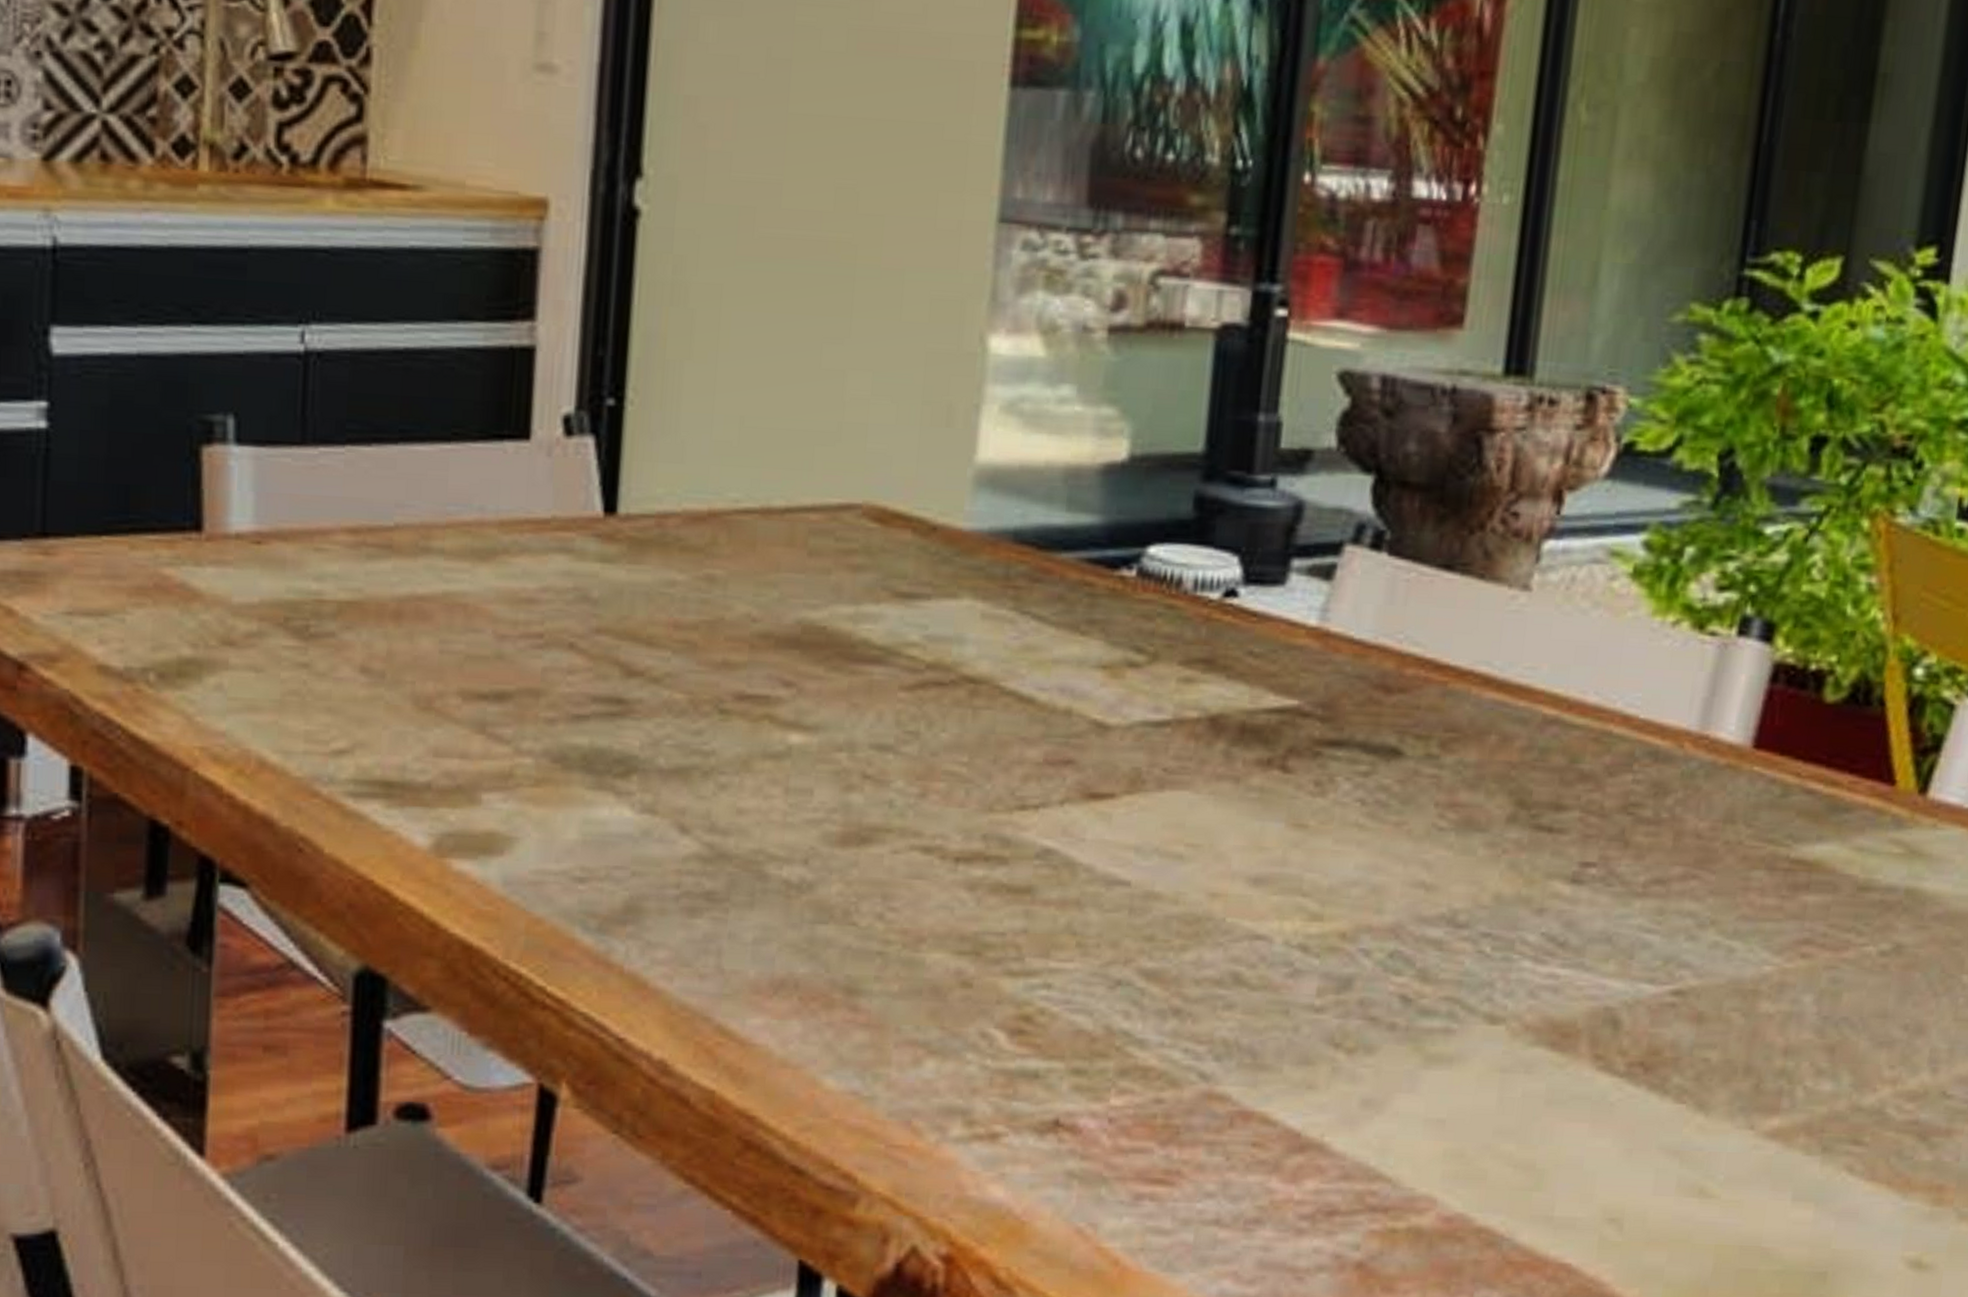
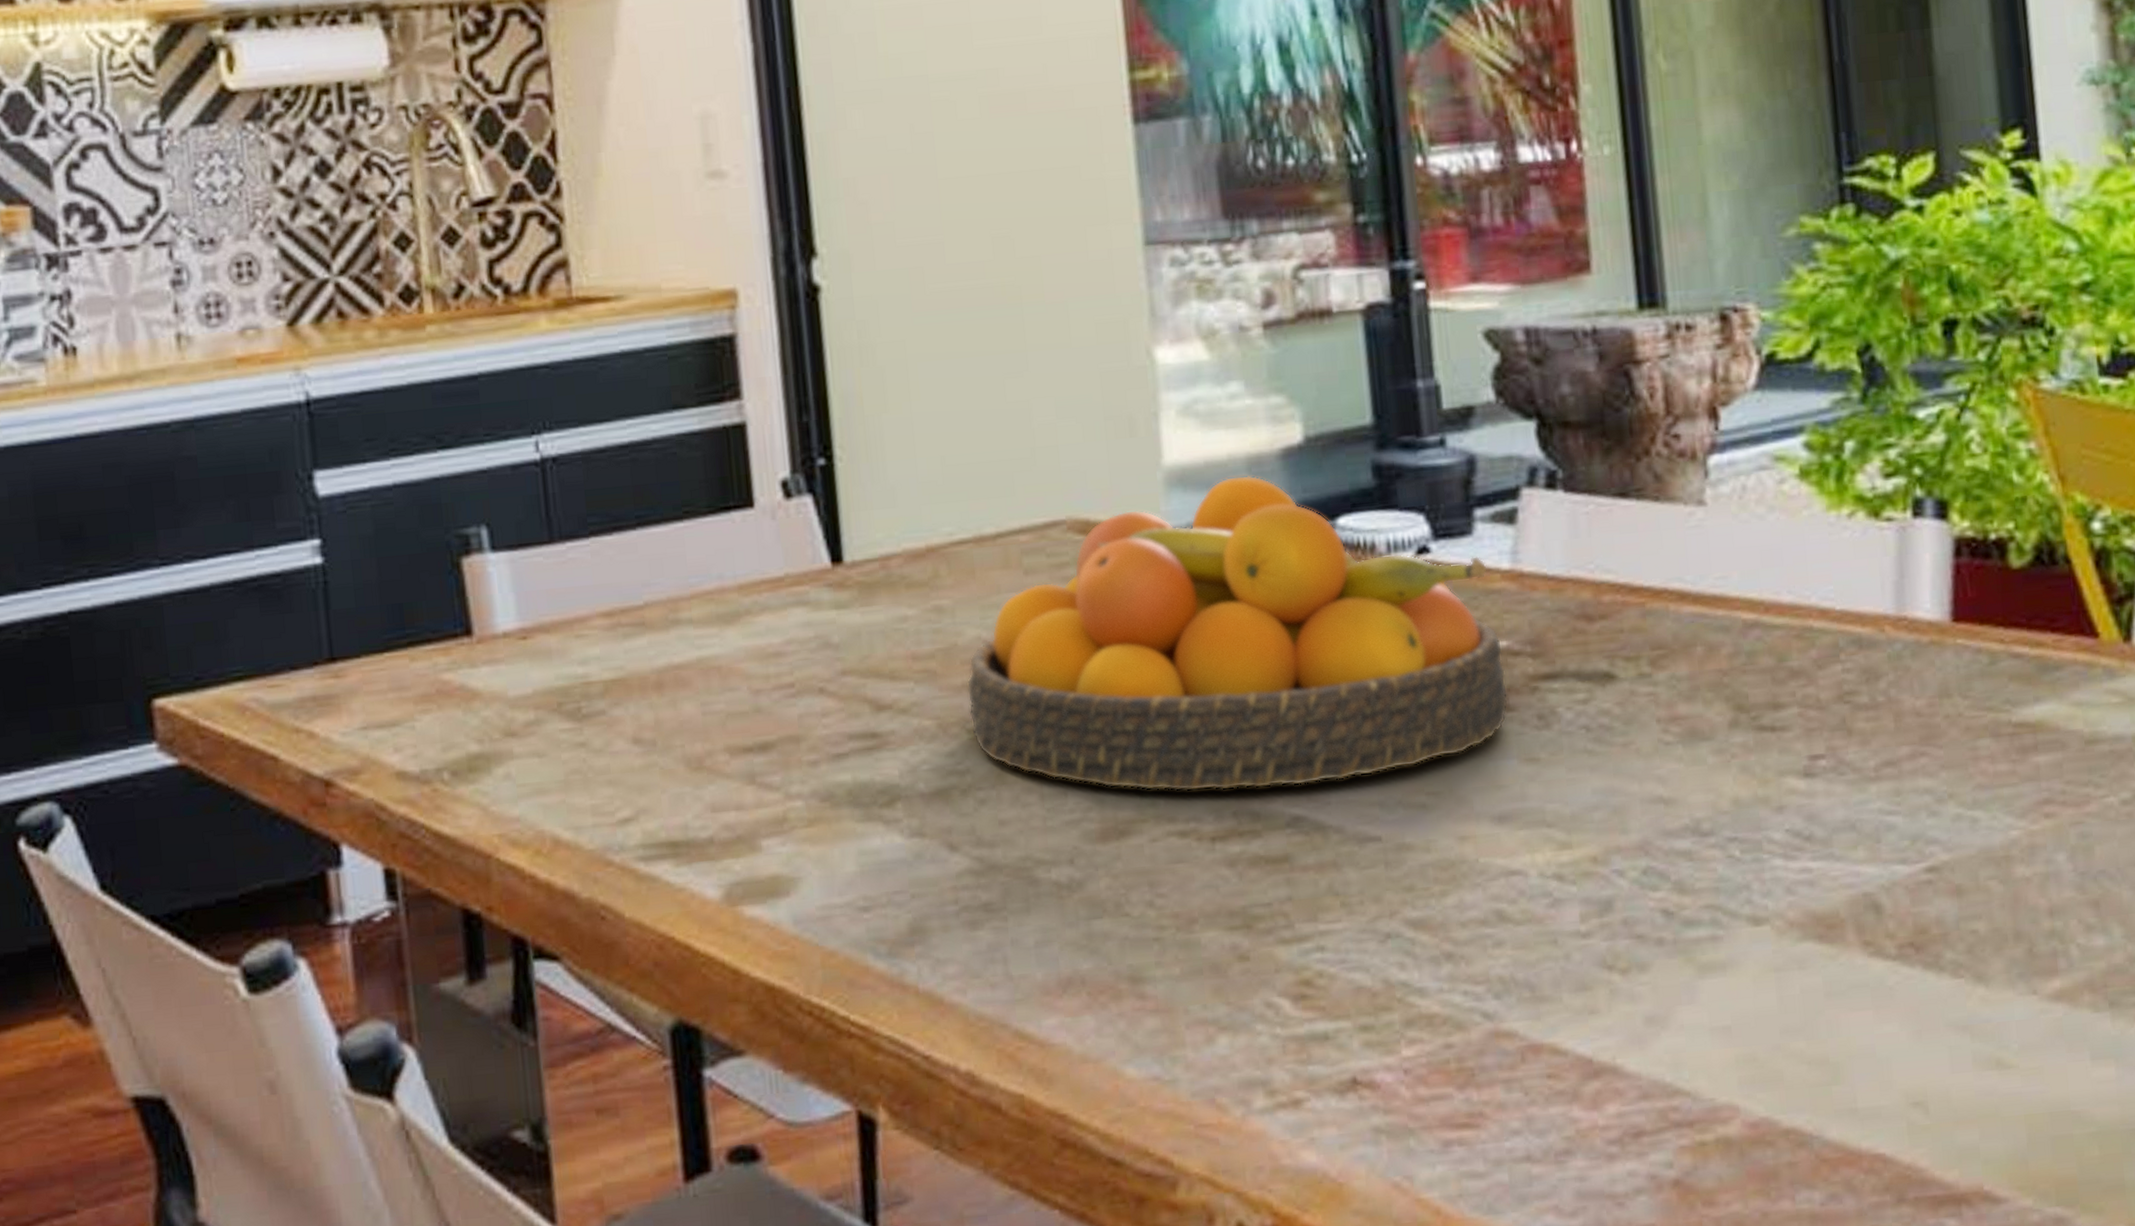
fruit bowl: none [724,485,1294,819] -> present [966,475,1509,792]

